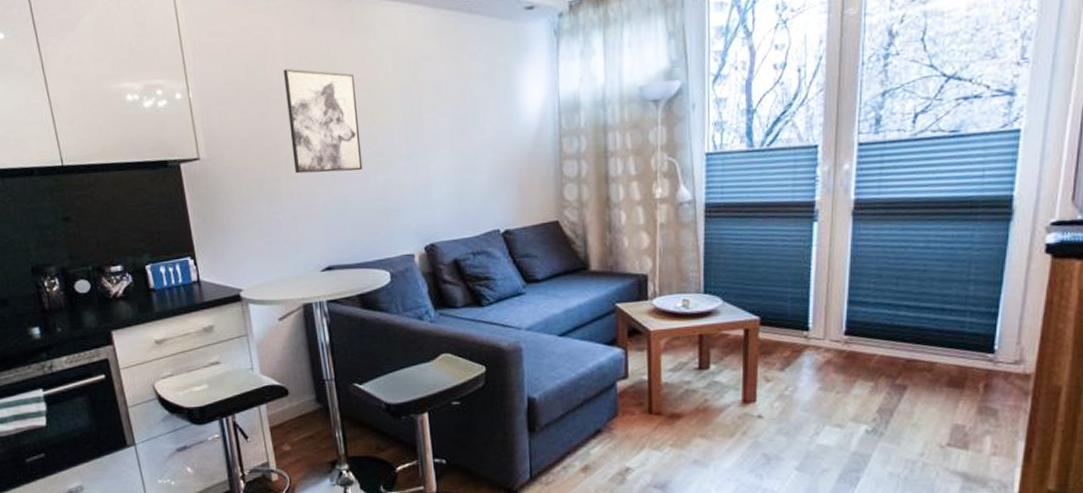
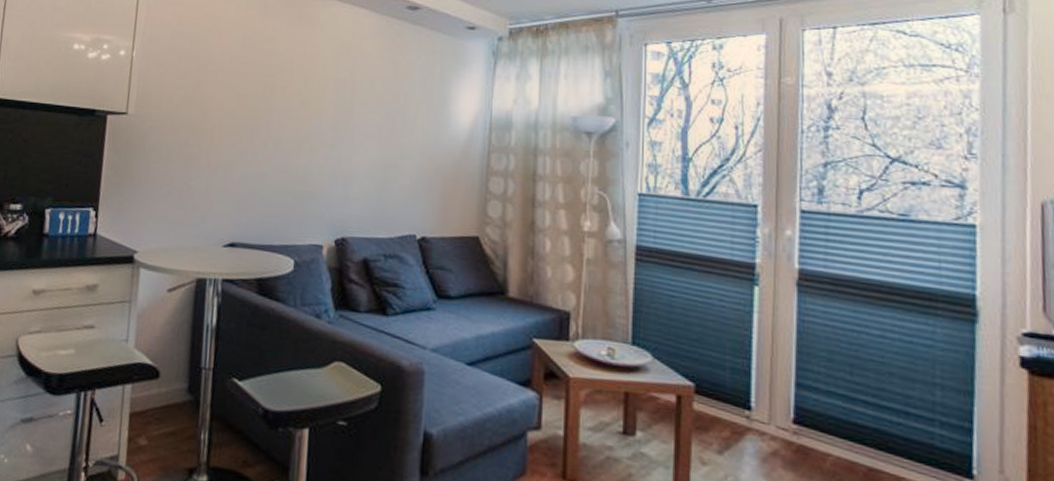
wall art: present [284,68,363,174] -> none [218,45,293,151]

